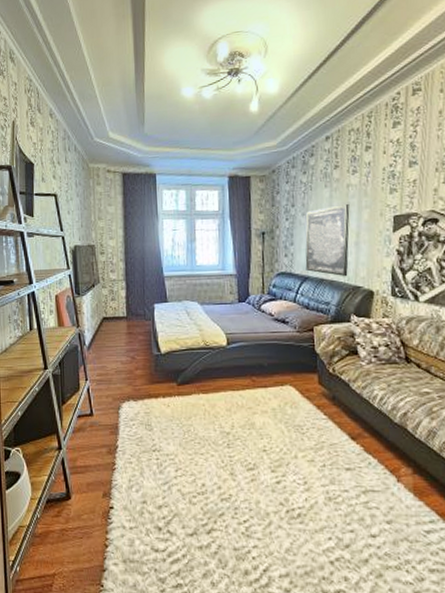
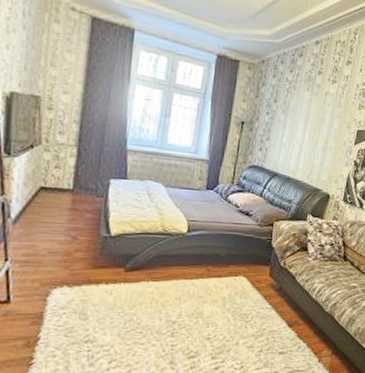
wall art: present [305,203,350,277] -> none [276,109,324,179]

